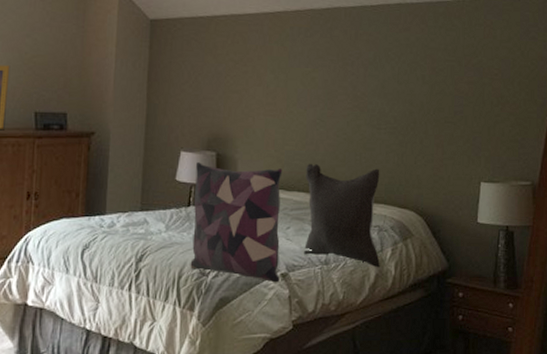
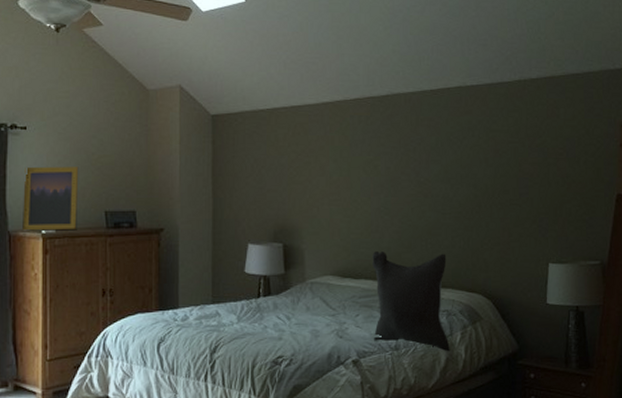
pillow: present [190,162,283,283] -> none [263,254,351,370]

